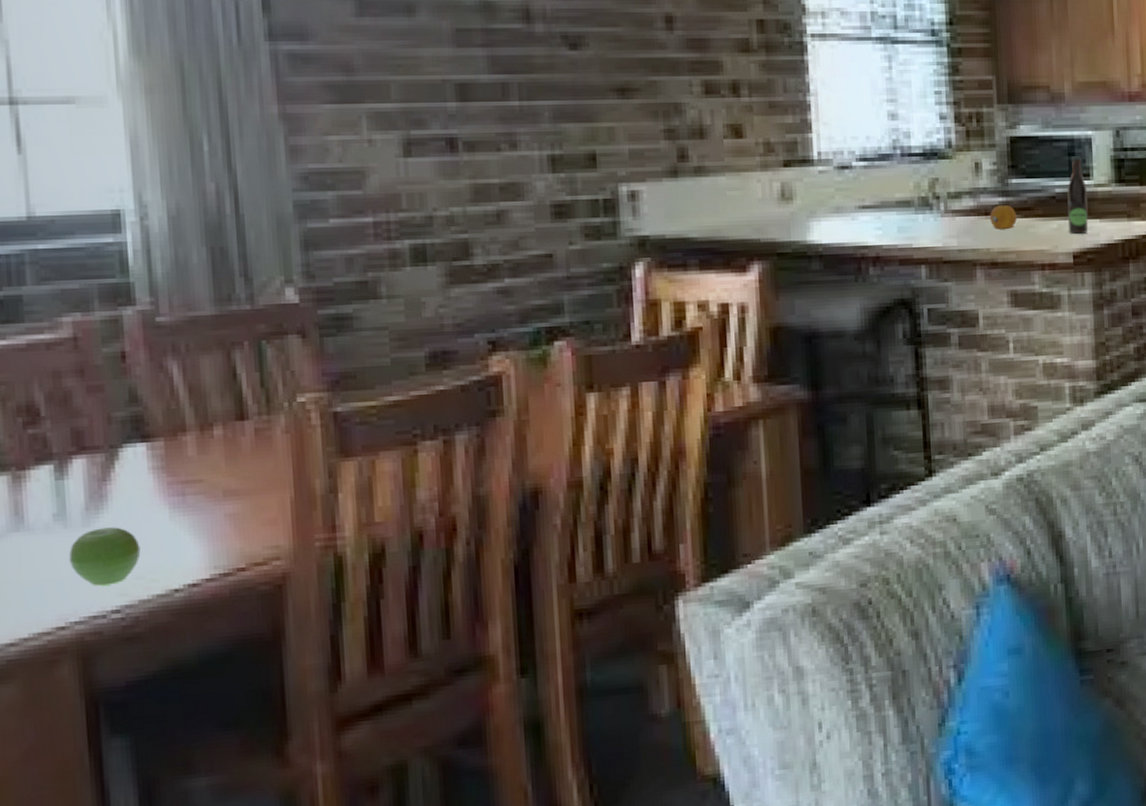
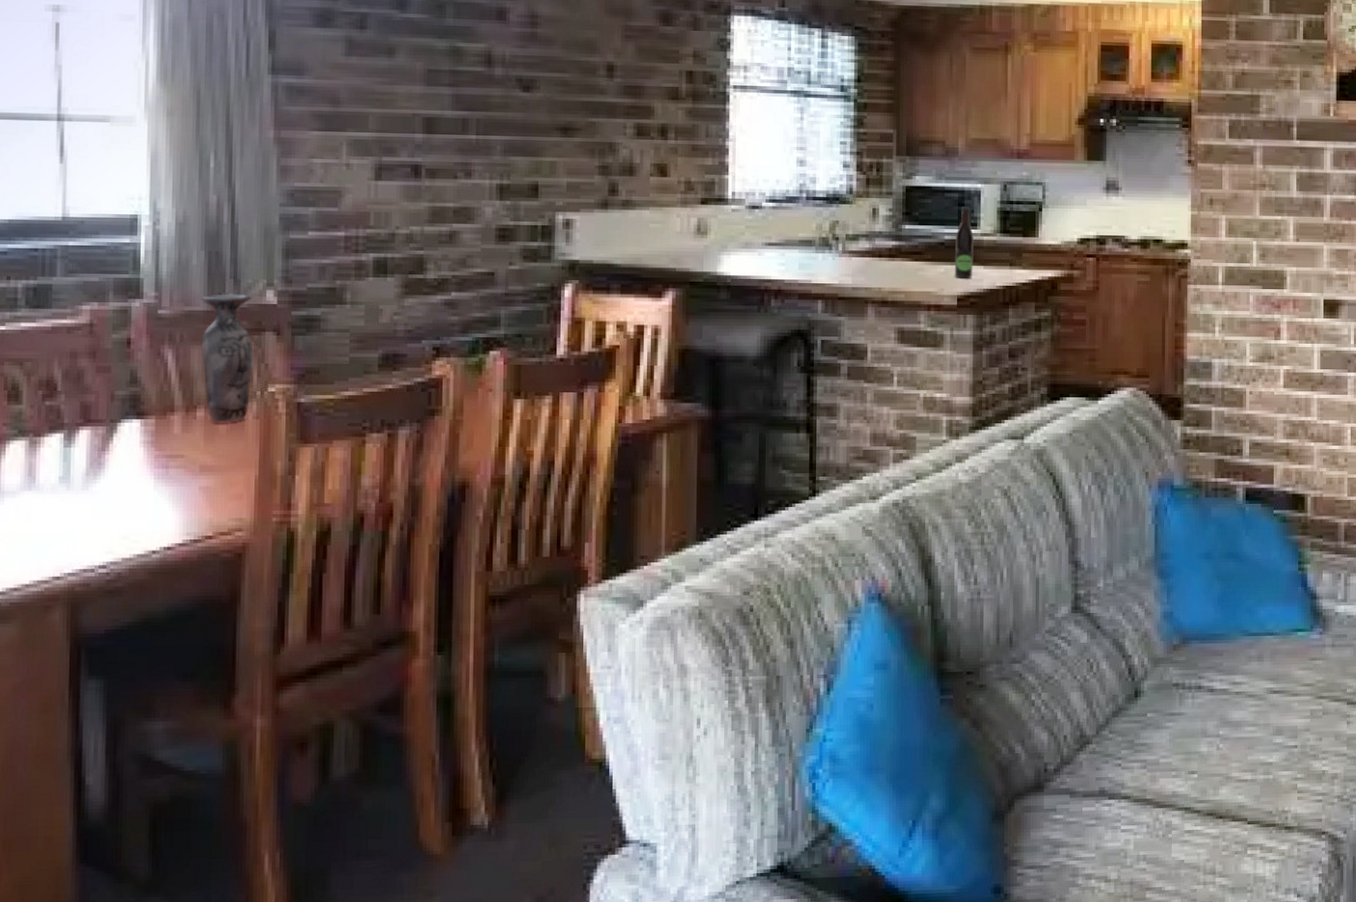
fruit: present [69,527,141,586] -> none [69,492,128,543]
vase: none [208,293,277,441] -> present [201,294,254,423]
fruit: present [990,205,1018,230] -> none [883,249,909,272]

